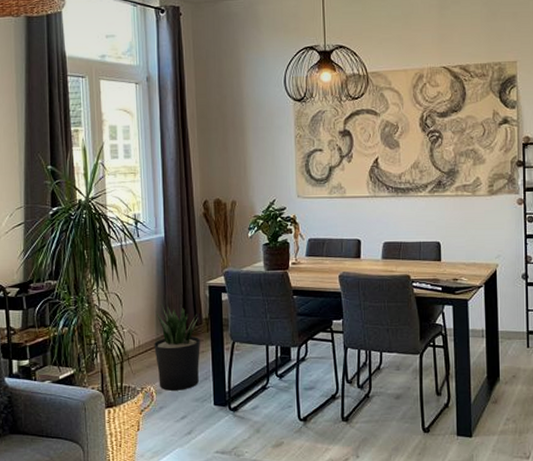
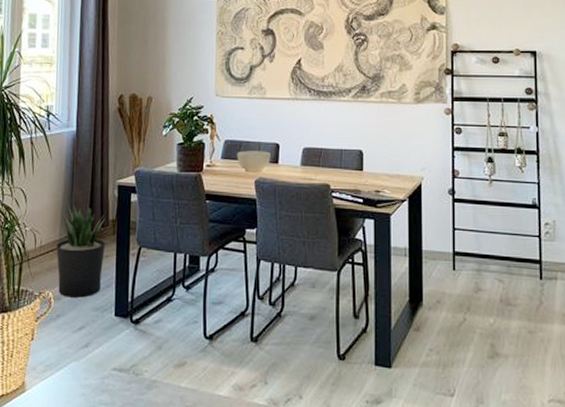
bowl: none [321,247,353,268] -> present [237,150,270,173]

